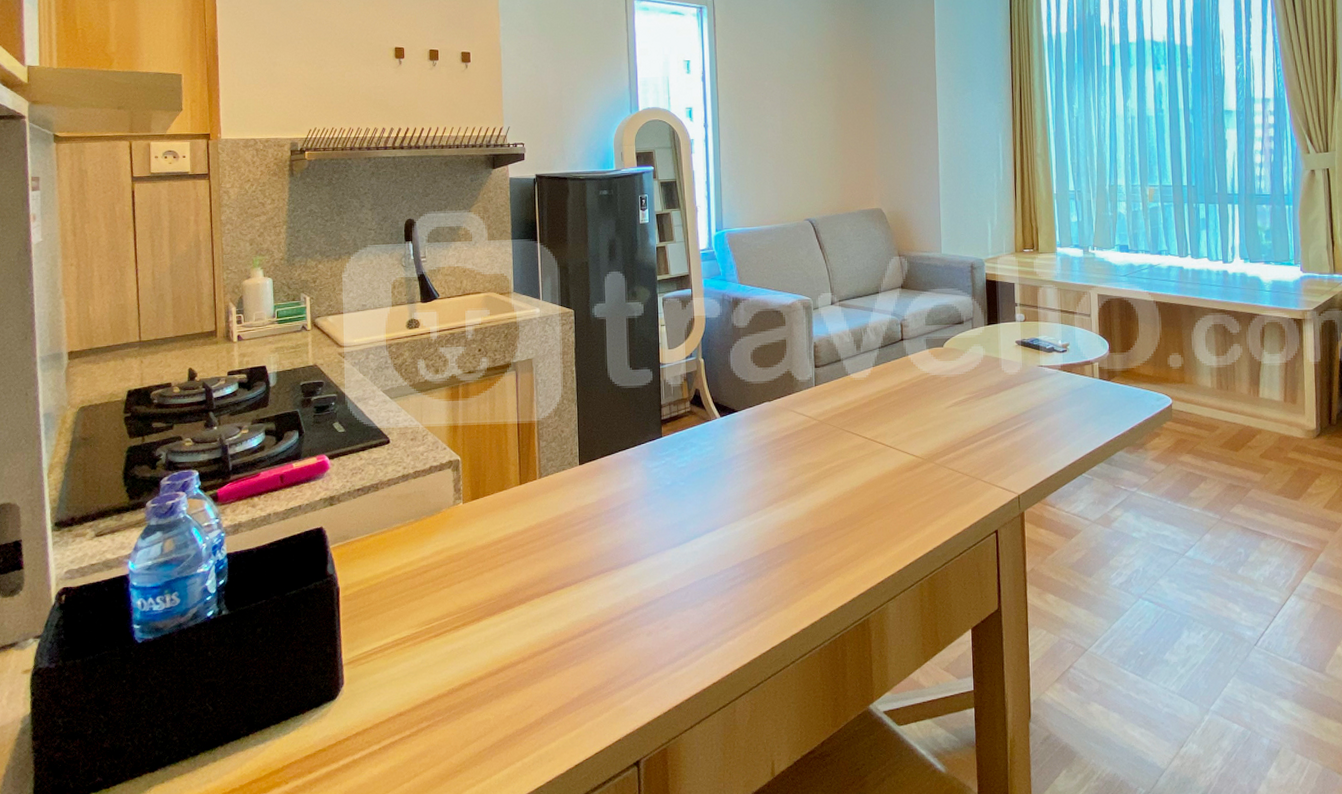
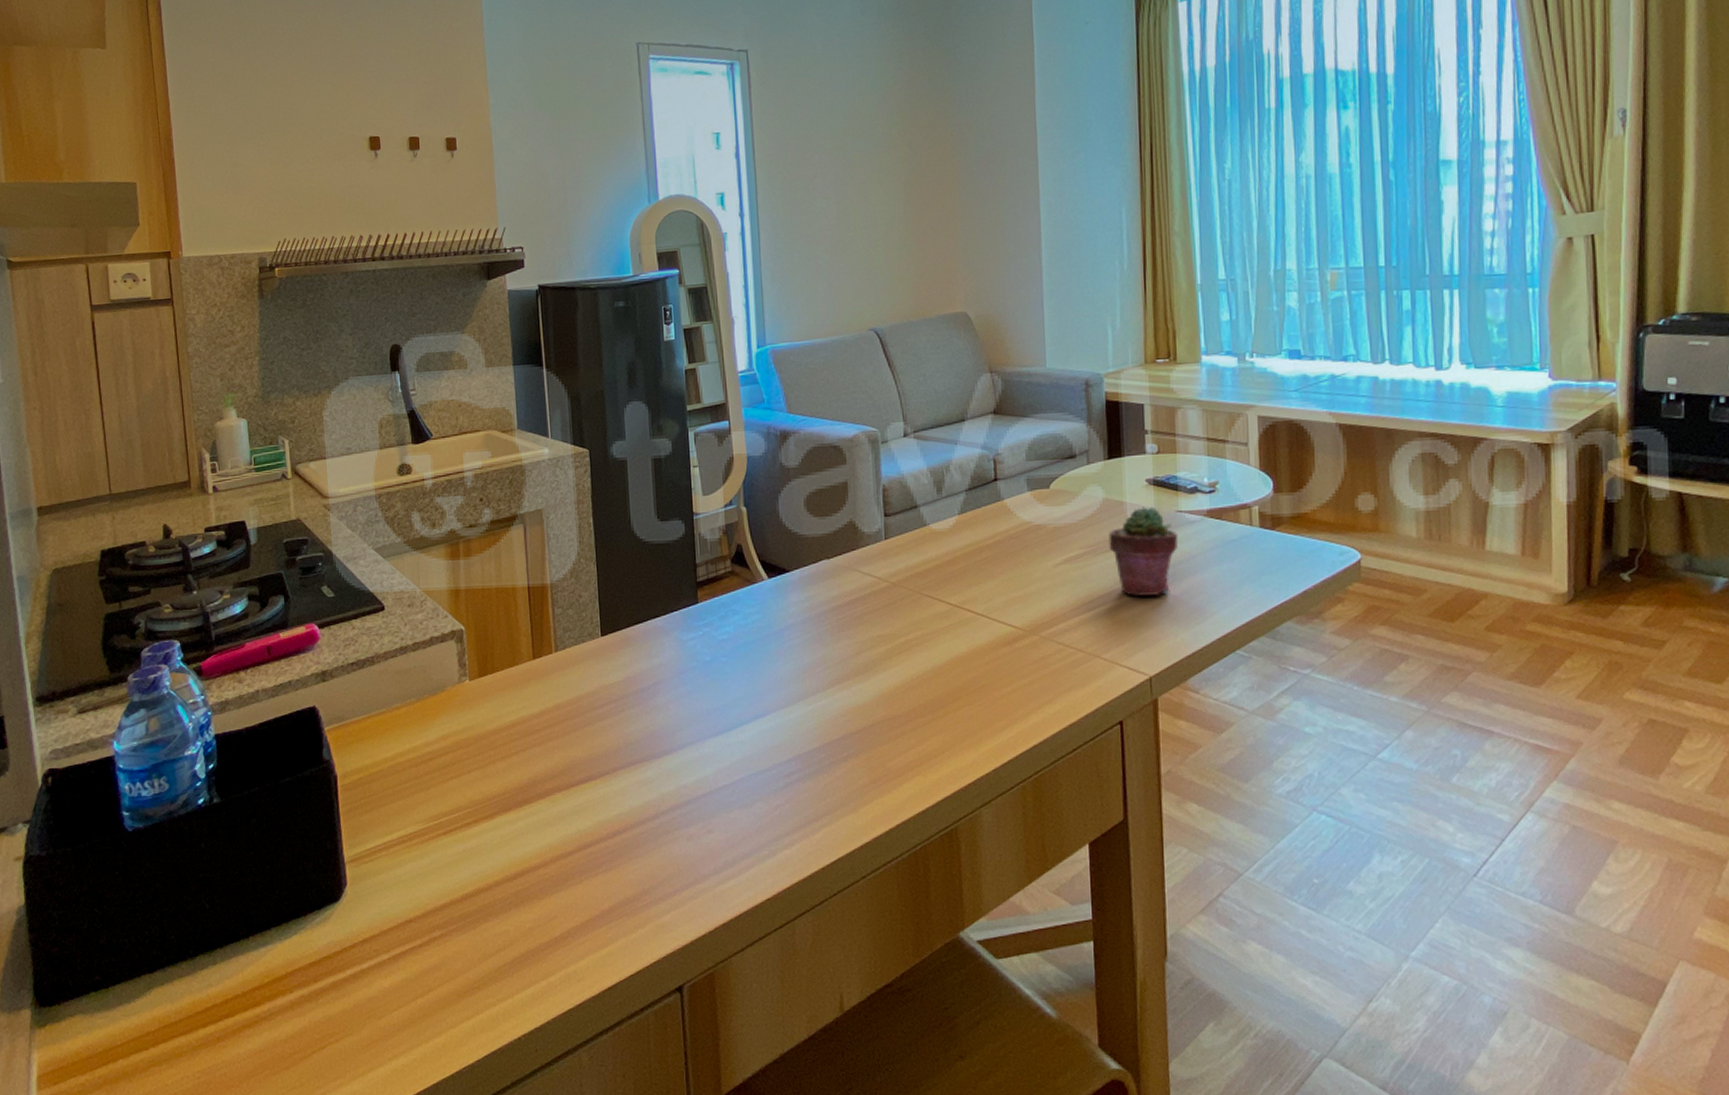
potted succulent: none [988,362,1040,432] -> present [1108,506,1179,597]

